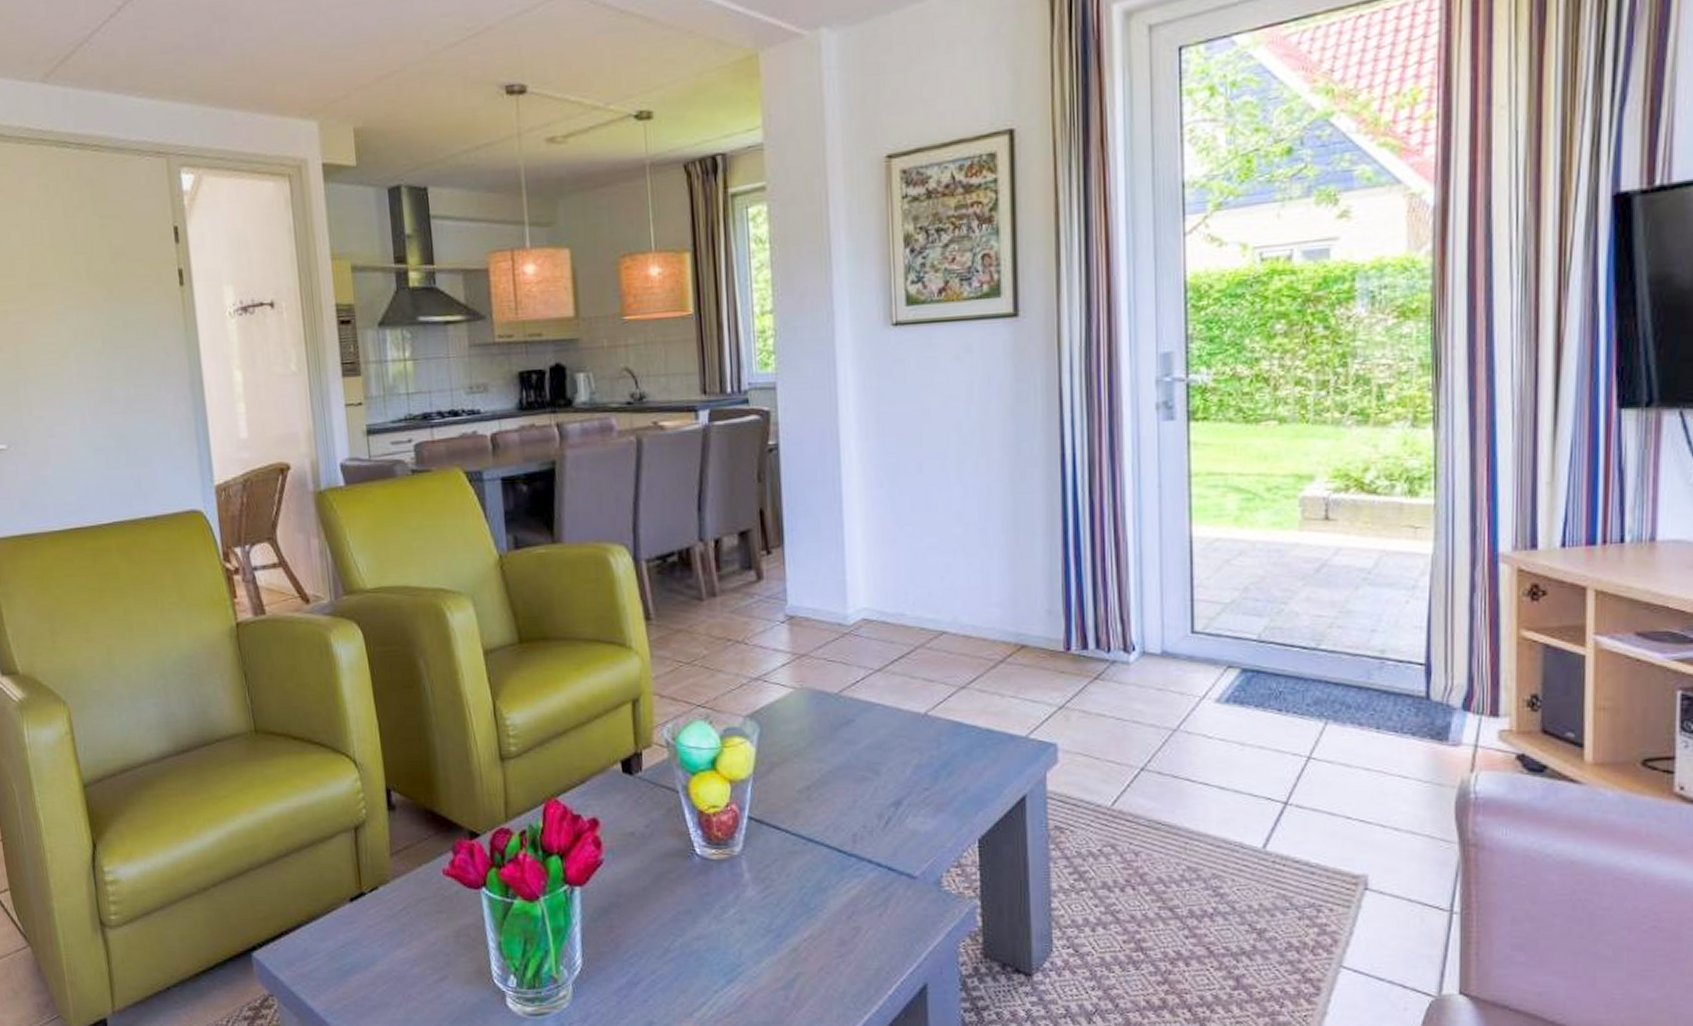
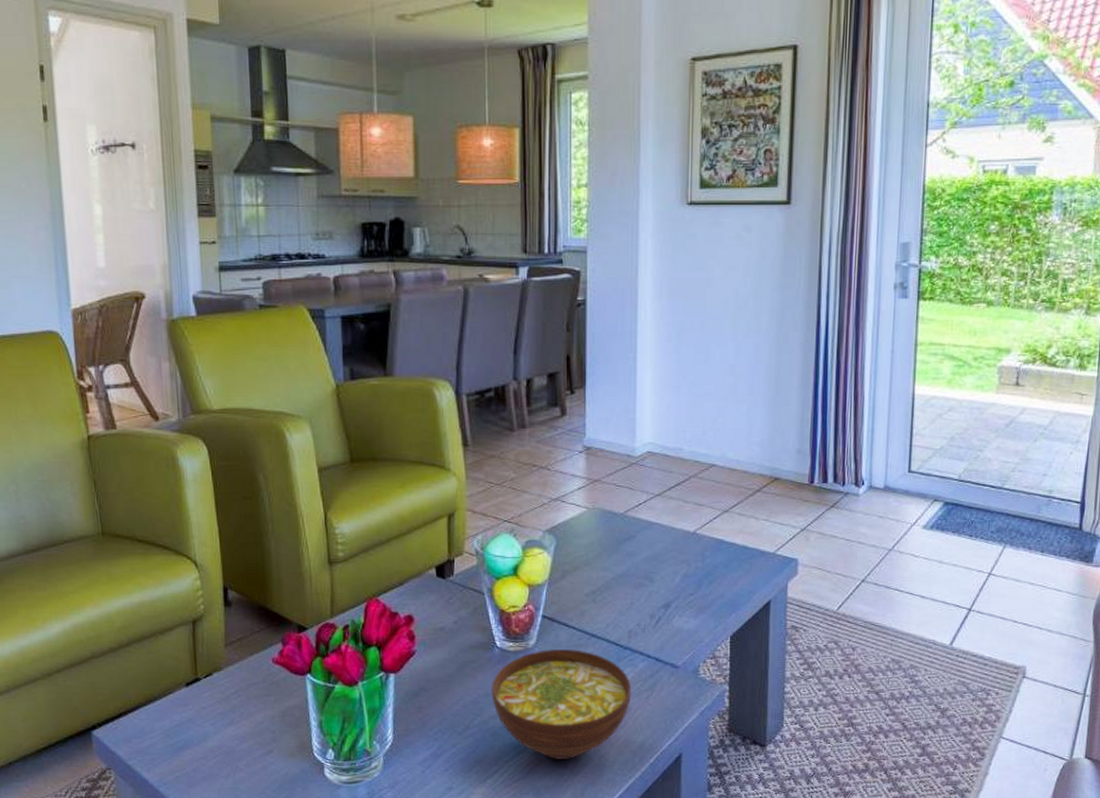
bowl: none [693,857,861,989] -> present [491,649,632,759]

